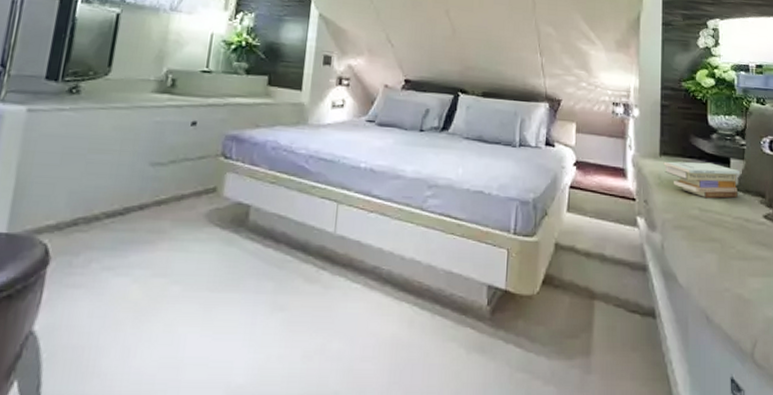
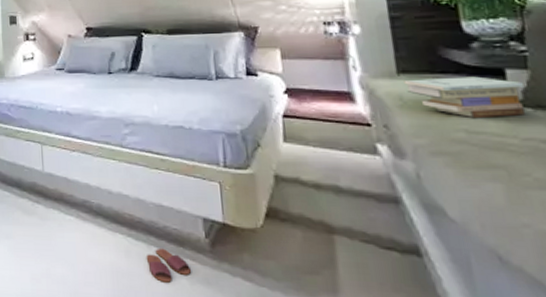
slippers: none [428,316,469,353] -> present [146,248,191,283]

